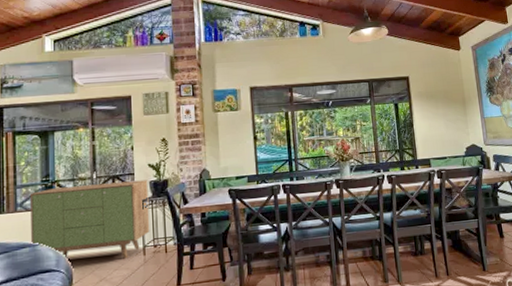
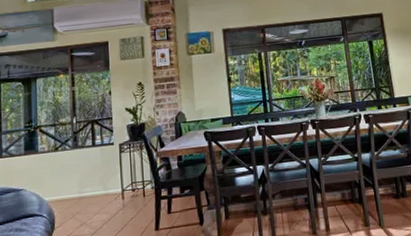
sideboard: present [31,179,150,259] -> none [15,123,128,203]

